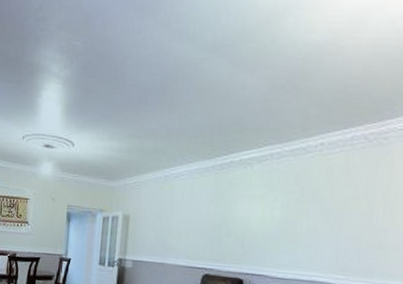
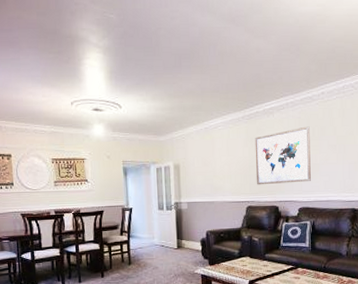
wall art: none [219,184,299,254] -> present [255,126,311,185]

